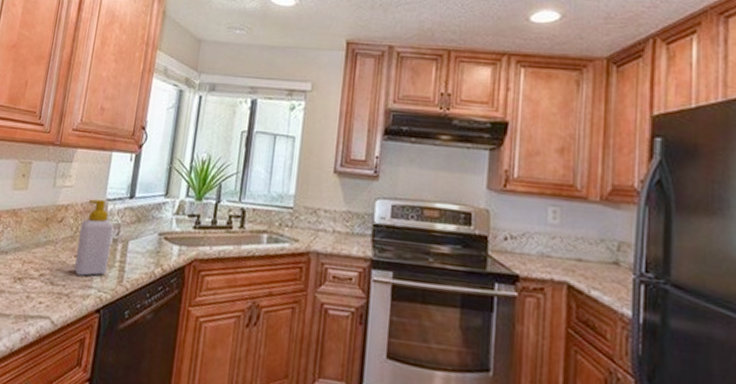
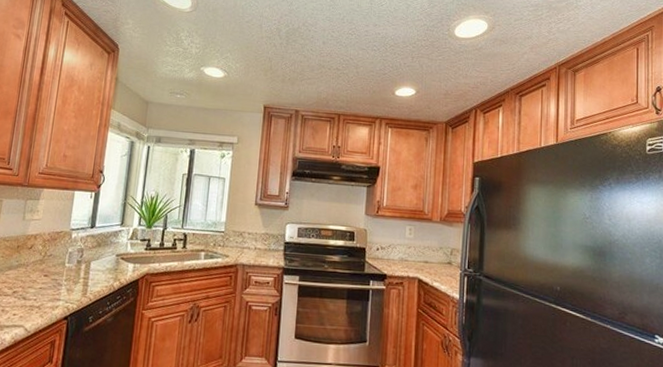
soap bottle: present [74,199,113,276] -> none [44,229,77,291]

